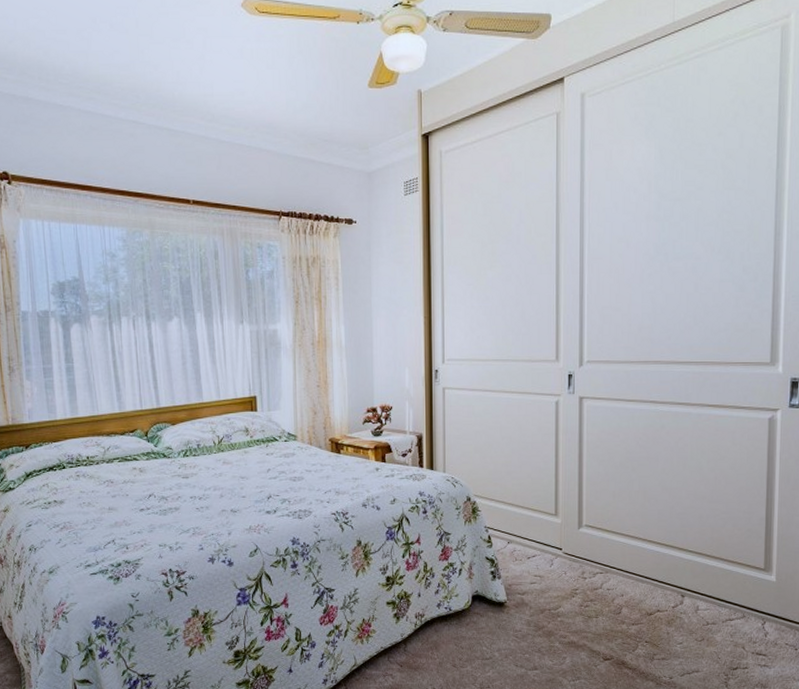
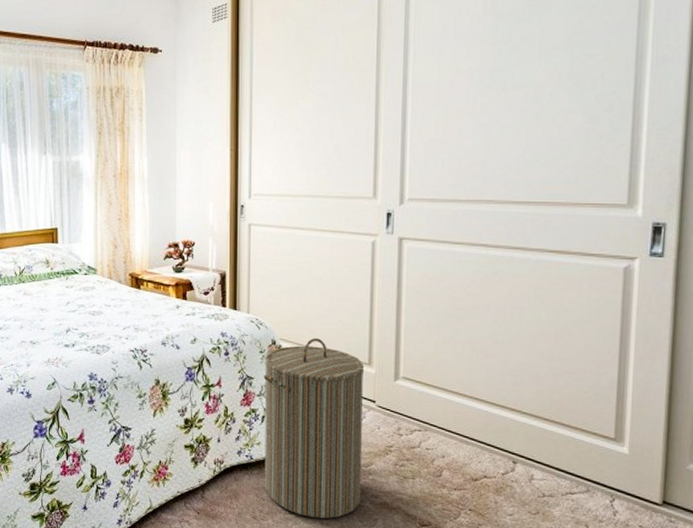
laundry hamper: none [460,493,552,662] -> present [263,338,365,519]

